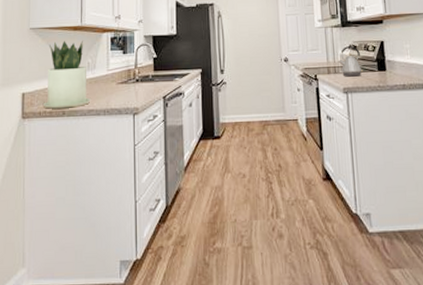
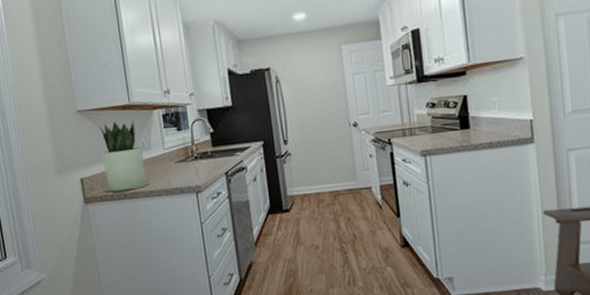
kettle: present [339,46,364,77] -> none [415,103,444,139]

